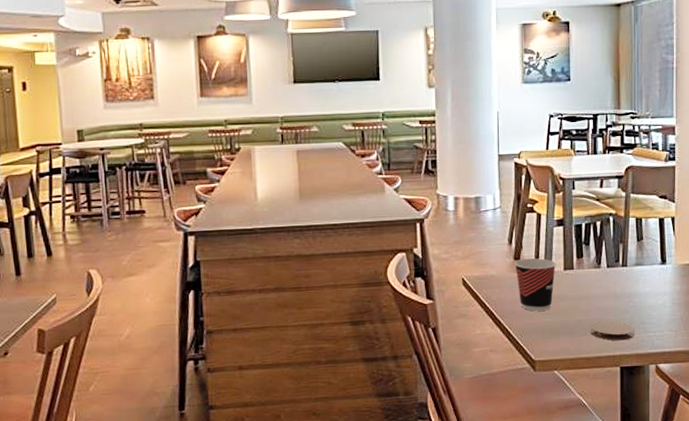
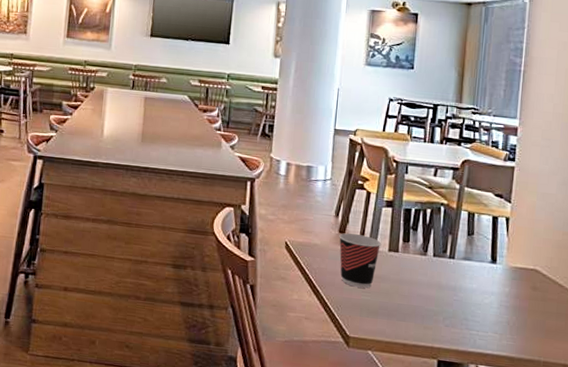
coaster: present [590,320,635,341] -> none [409,308,457,334]

